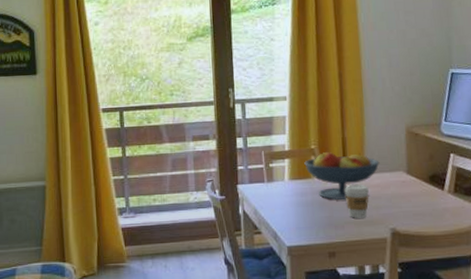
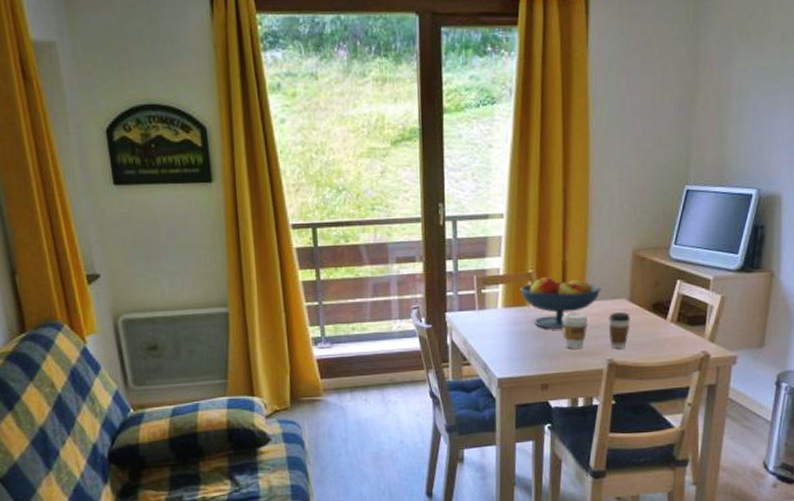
coffee cup: none [388,184,410,219] -> present [608,312,630,349]

